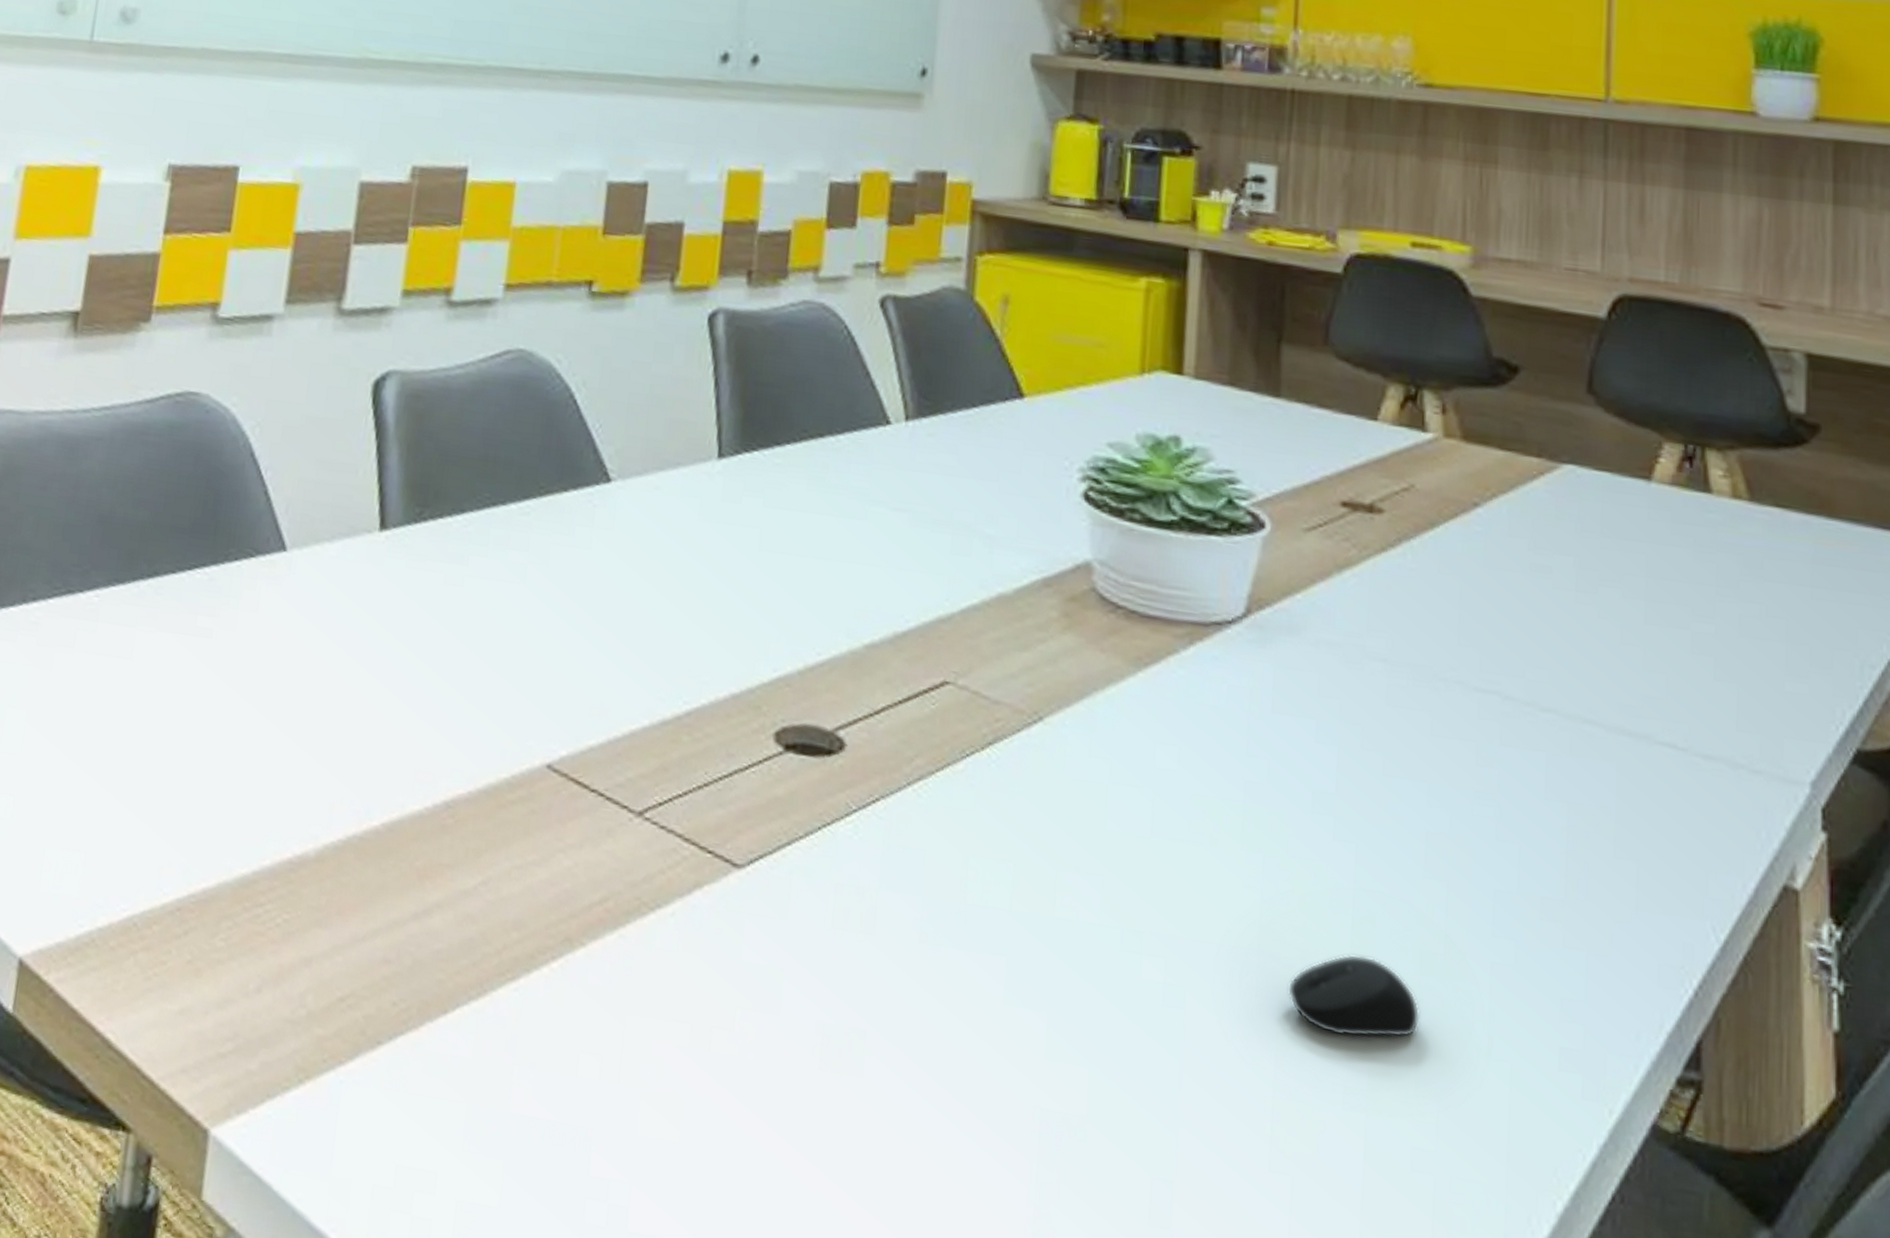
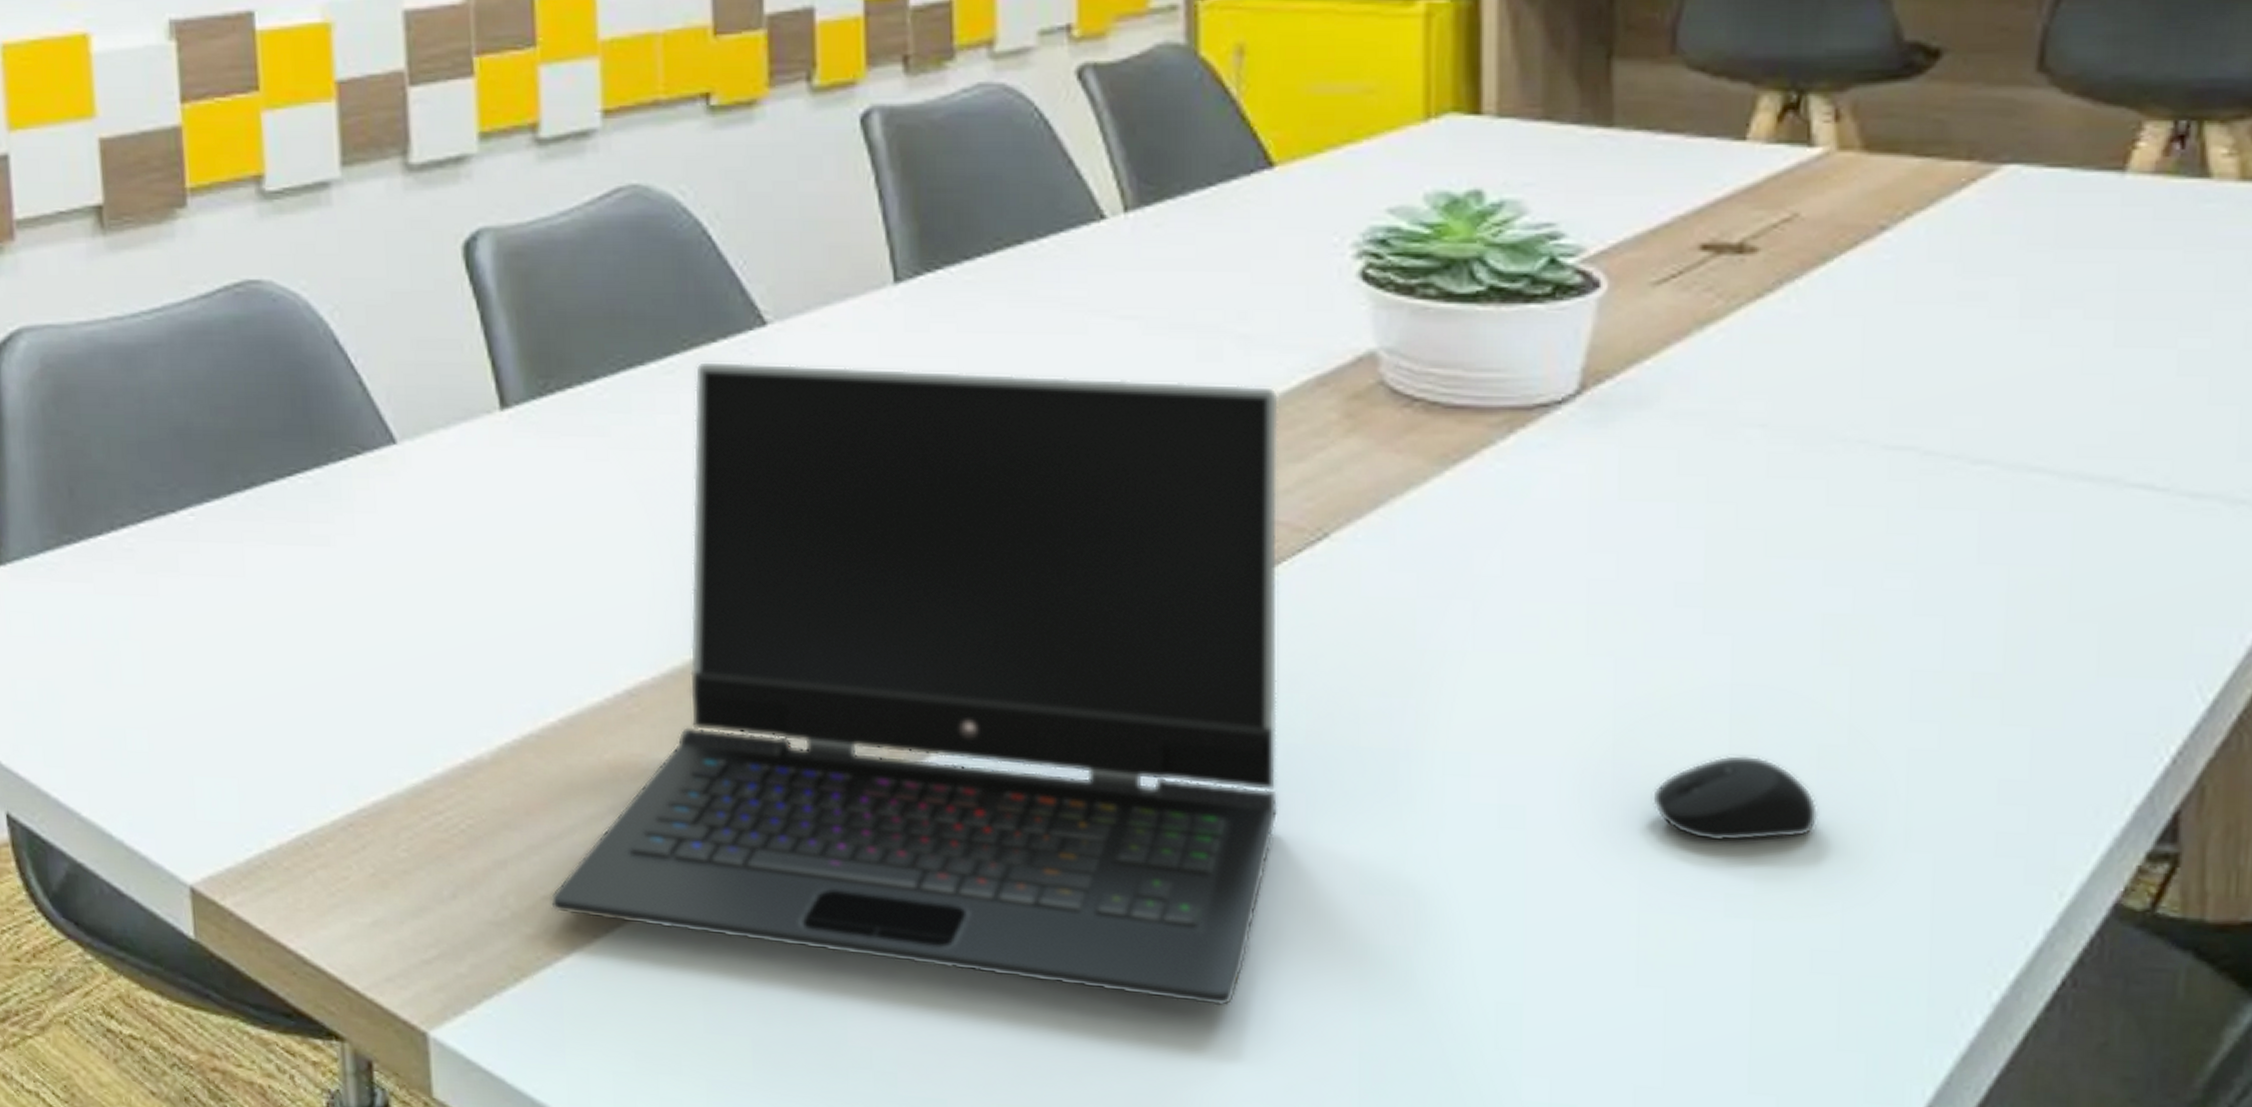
laptop computer: none [343,507,1012,1163] -> present [549,361,1279,1007]

